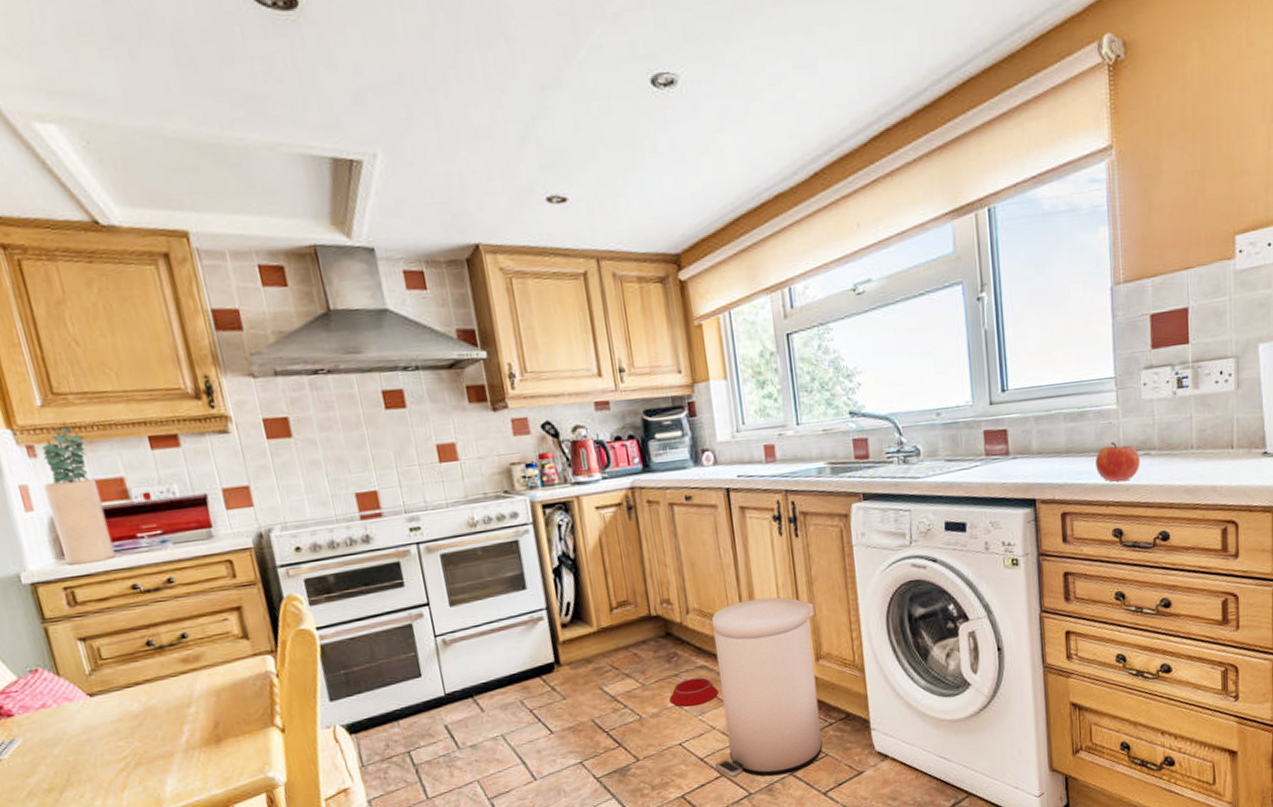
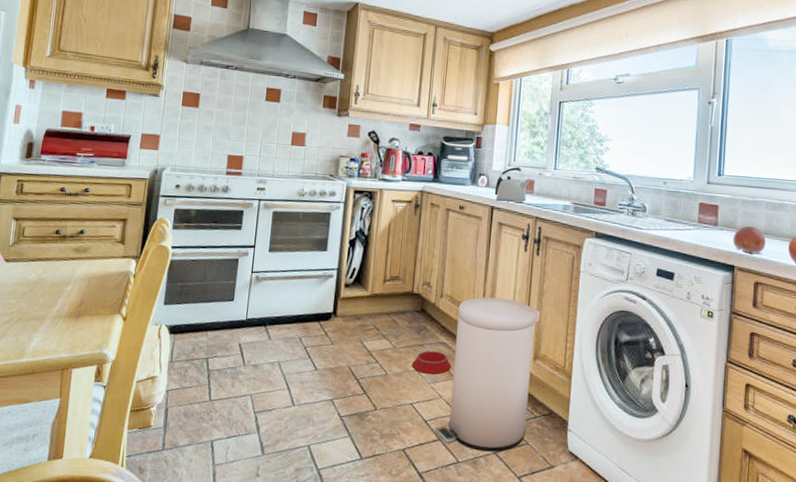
vase: present [42,421,116,567] -> none [25,69,67,168]
kettle: none [725,430,770,480] -> present [494,167,531,204]
fruit: none [1029,446,1069,482] -> present [732,225,766,255]

